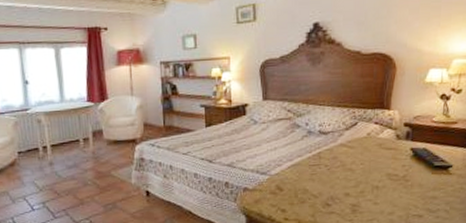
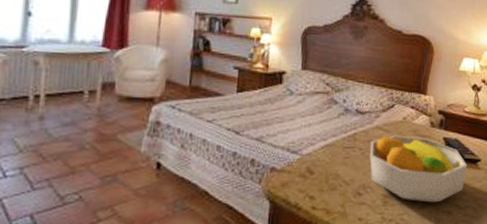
fruit bowl: none [336,150,438,209] -> present [369,135,468,203]

